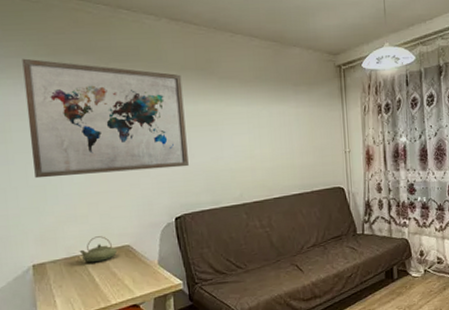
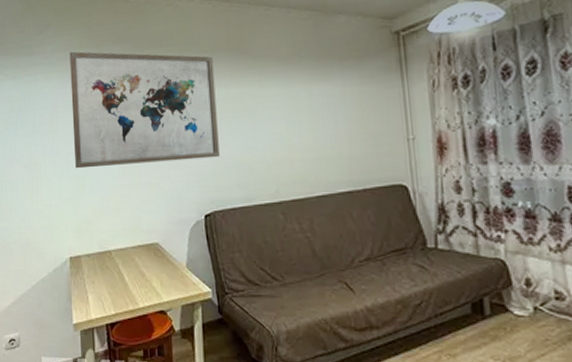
teapot: present [79,236,118,263] -> none [111,231,147,260]

